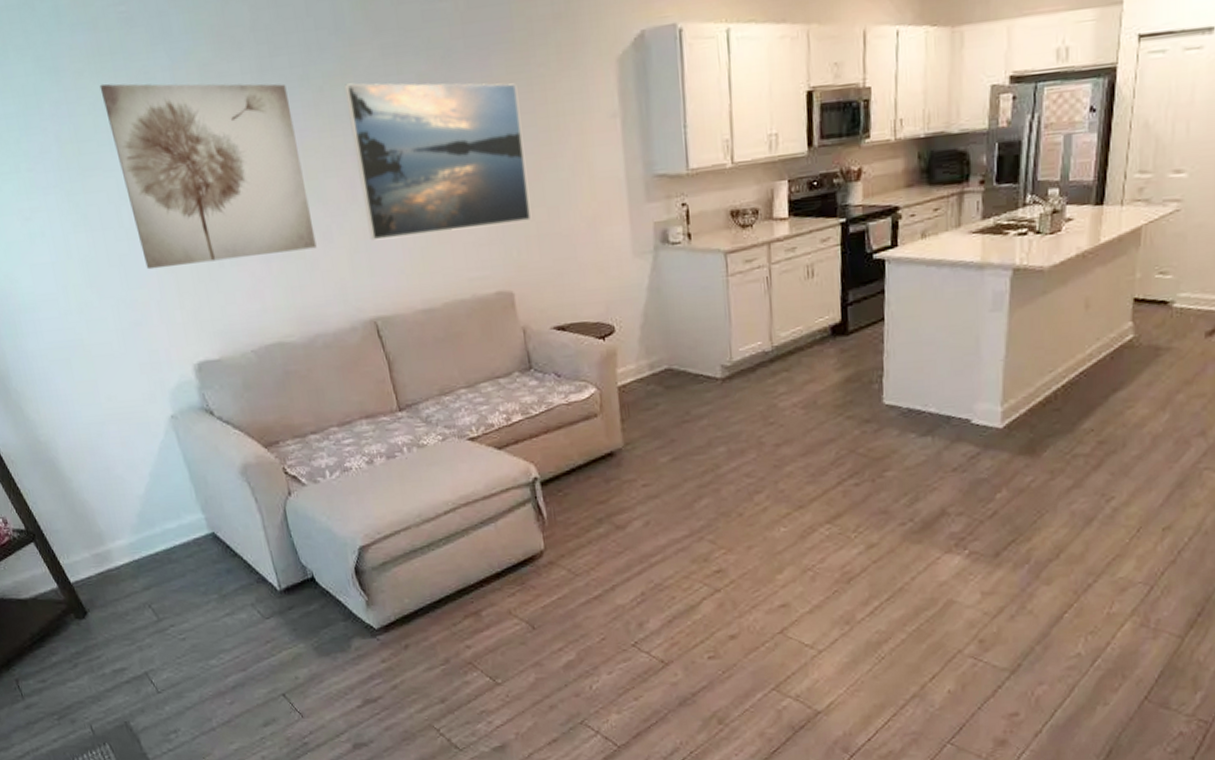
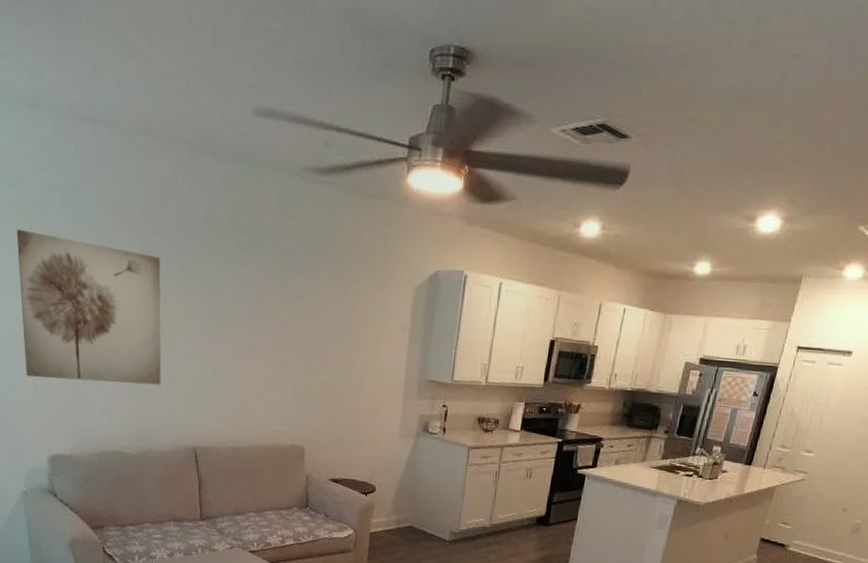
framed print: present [343,83,531,241] -> none [203,266,336,396]

